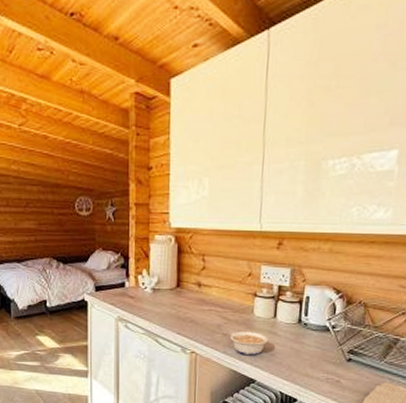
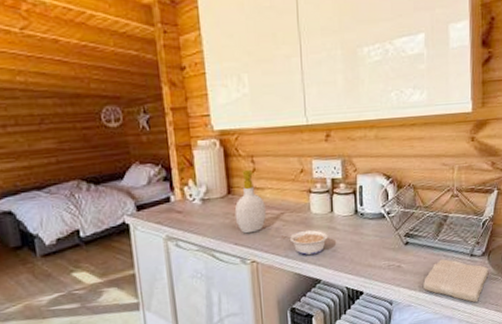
soap bottle: none [180,266,211,326] -> present [234,169,266,234]

